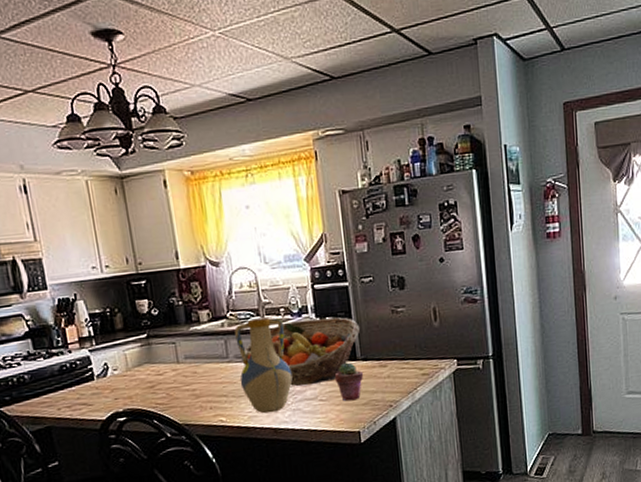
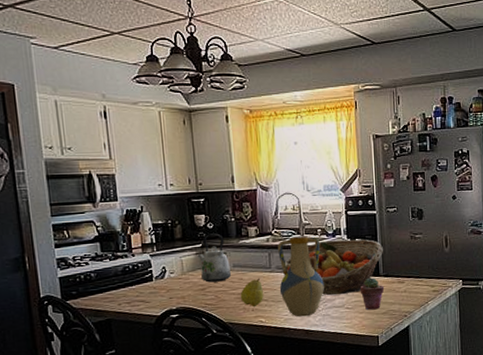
kettle: none [142,320,184,379] -> present [197,233,232,283]
fruit: none [195,370,222,404] -> present [240,278,263,307]

